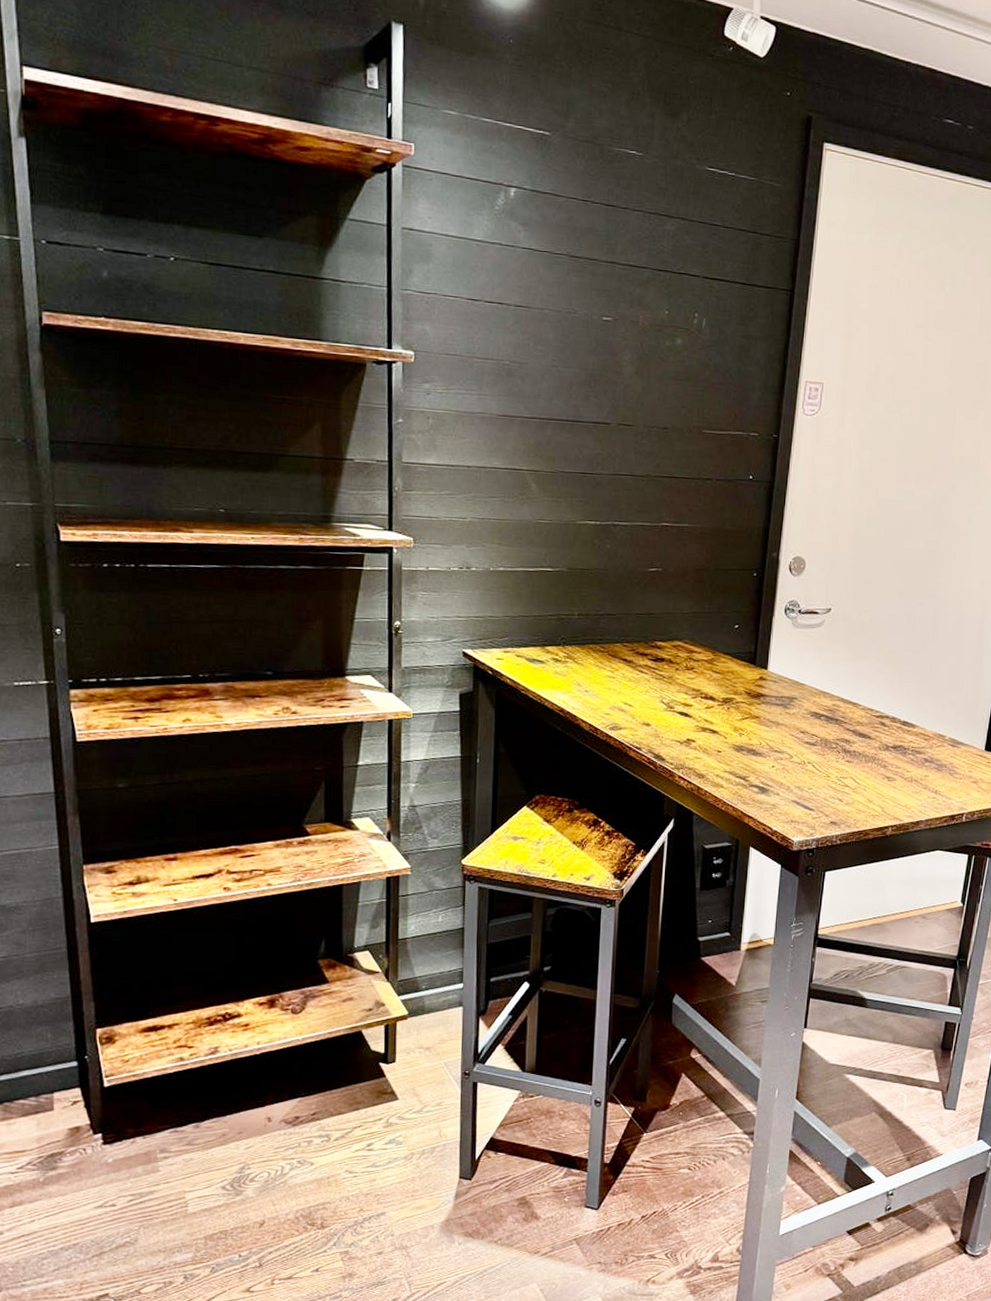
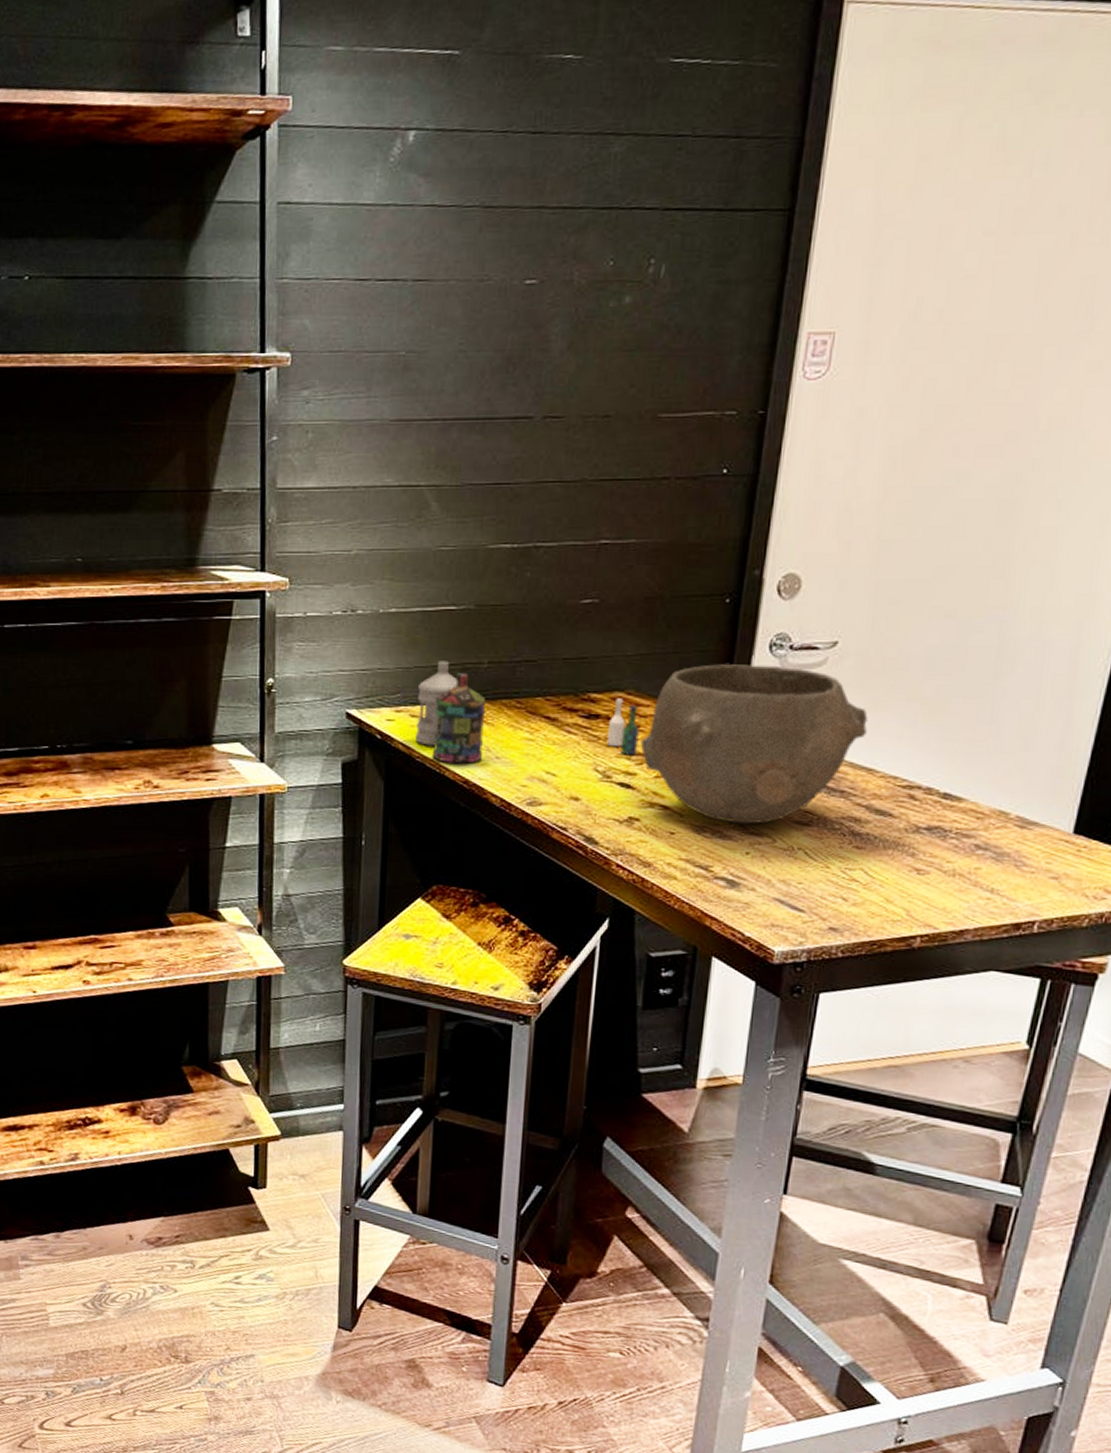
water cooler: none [521,611,694,696] -> present [416,661,639,764]
bowl: none [694,622,852,745] -> present [640,664,868,825]

